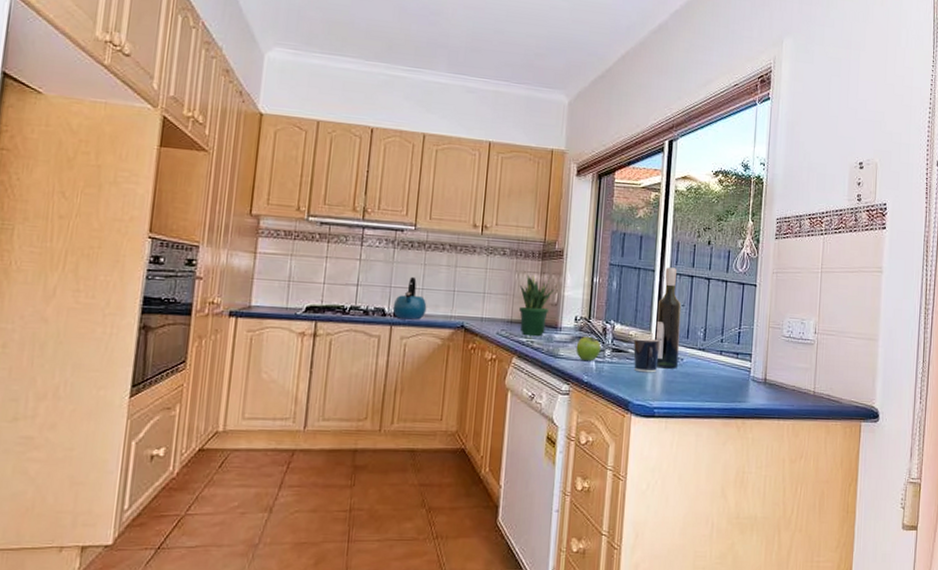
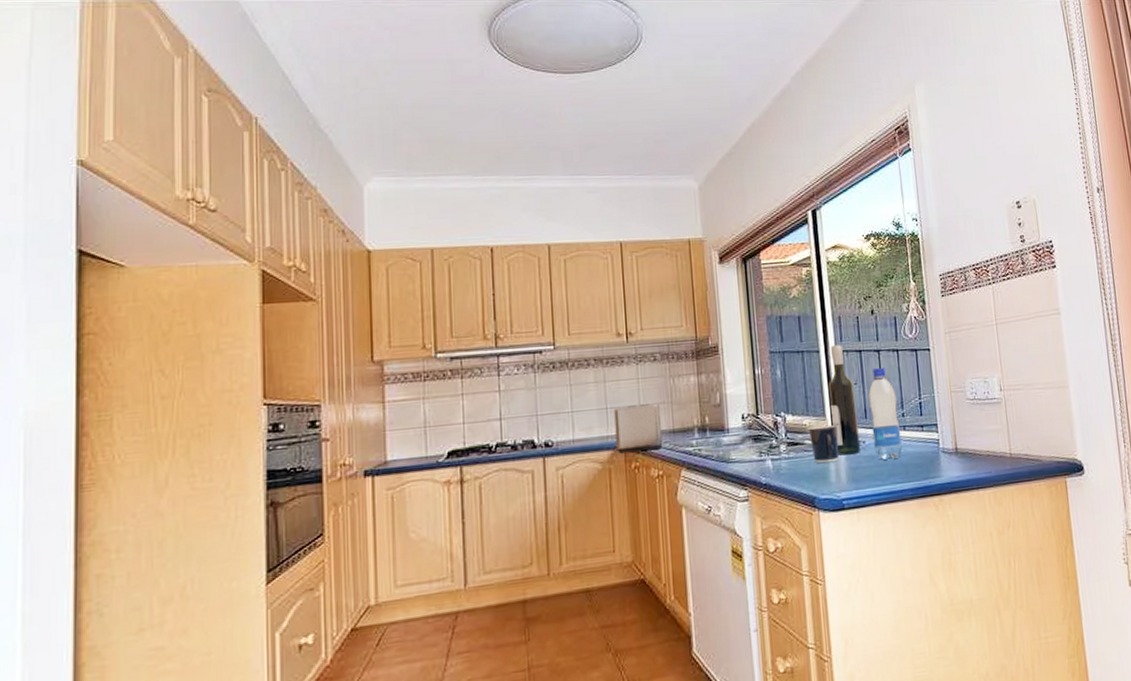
kettle: present [392,276,427,320] -> none [542,400,580,449]
toaster: none [457,291,503,336] -> present [614,403,663,454]
planter: present [518,275,555,336] -> none [676,378,716,444]
fruit: present [576,336,601,362] -> none [748,433,775,462]
bottle: none [690,294,718,380] -> present [868,368,903,461]

